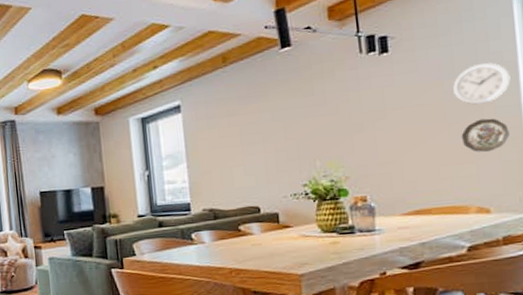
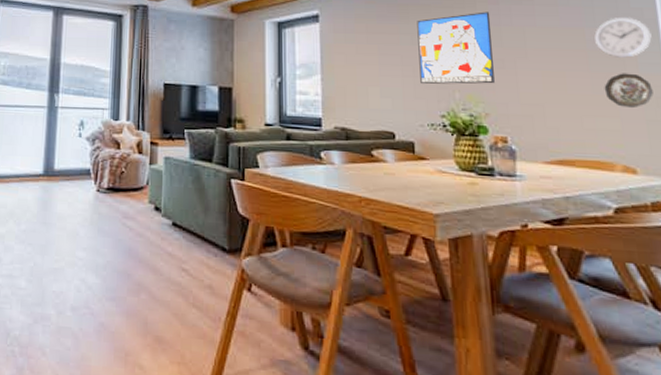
wall art: none [276,77,354,157] -> present [417,12,495,84]

